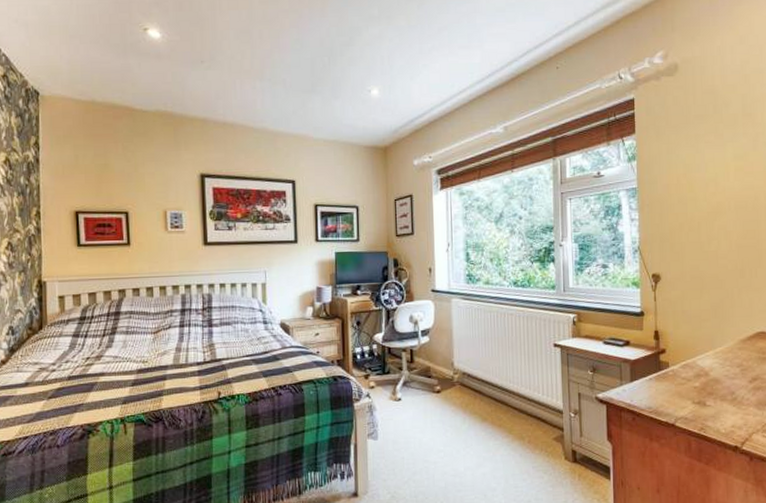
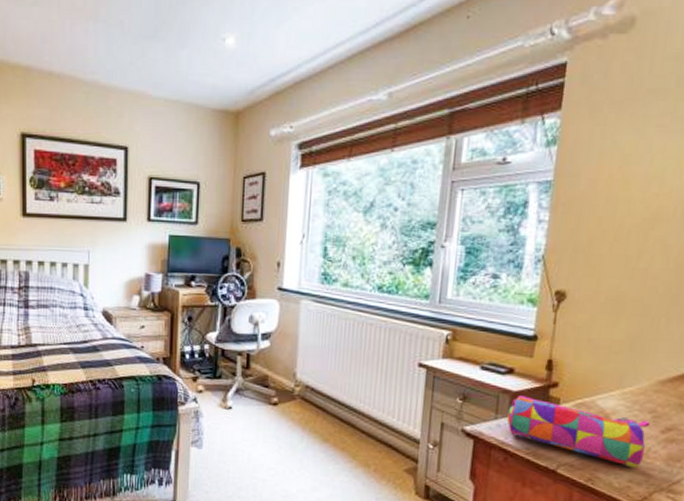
pencil case: none [630,363,740,415] -> present [506,396,651,469]

